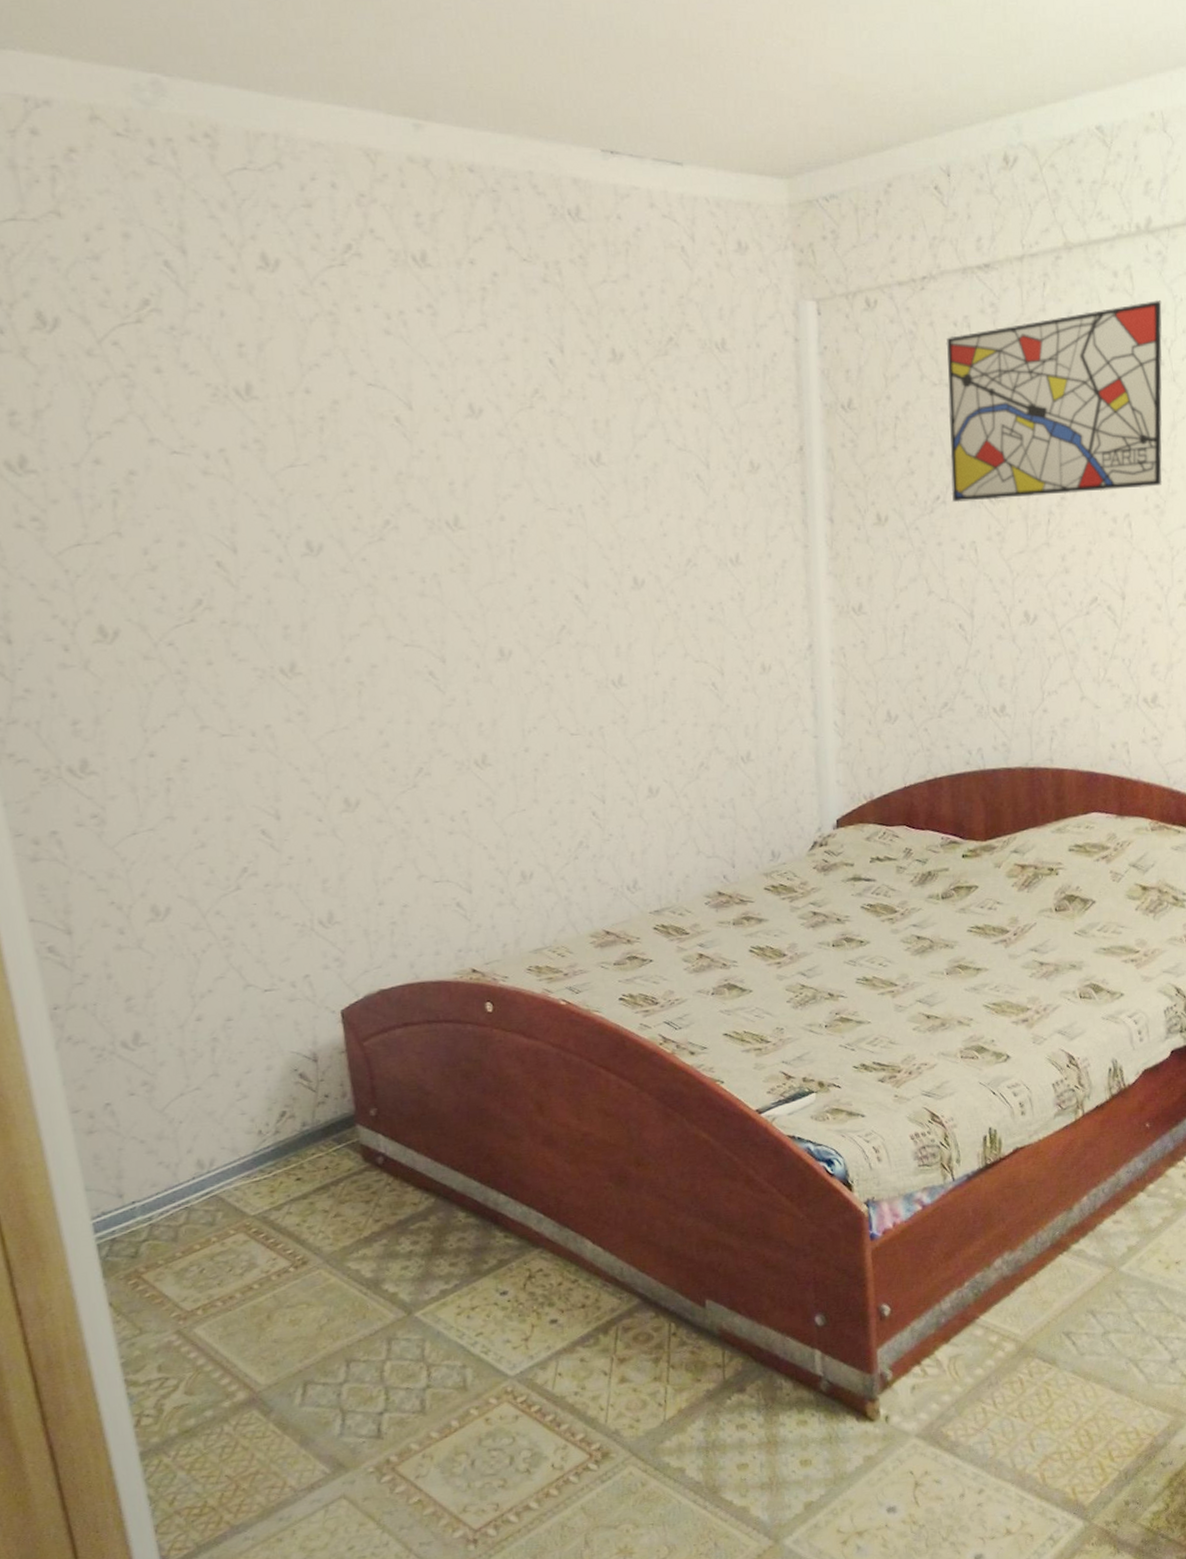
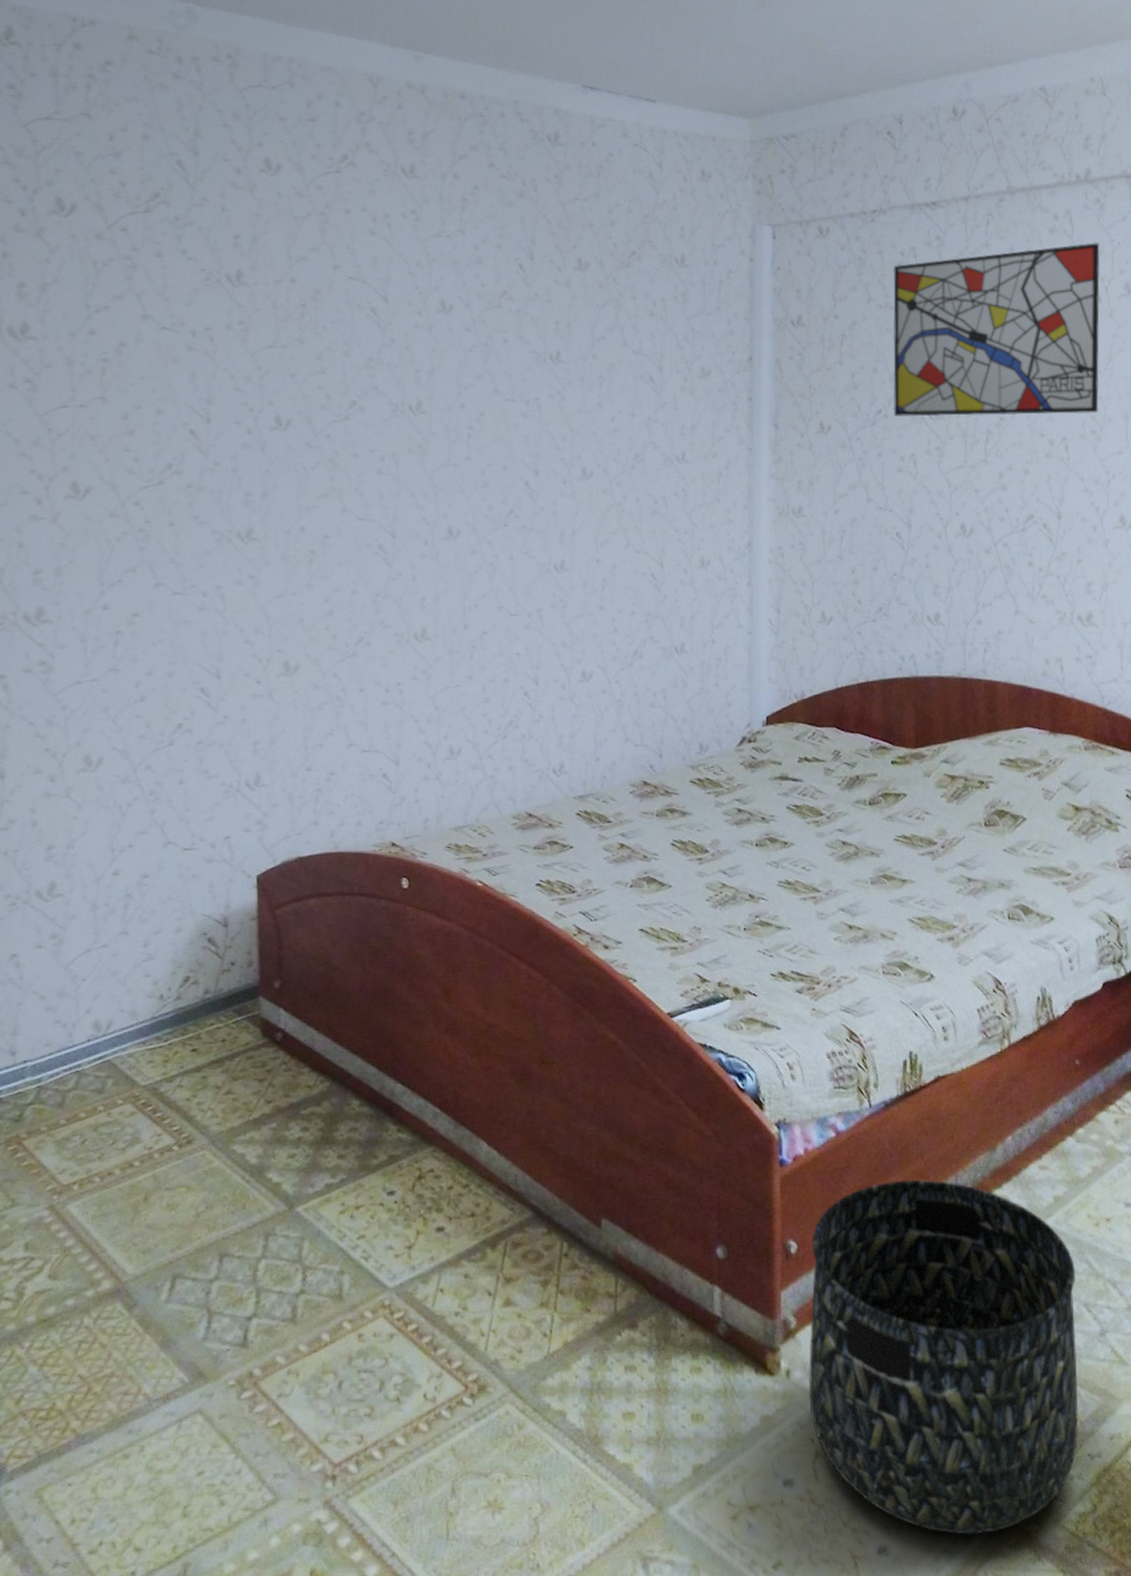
basket: none [903,1241,1152,1539] -> present [808,1179,1078,1535]

